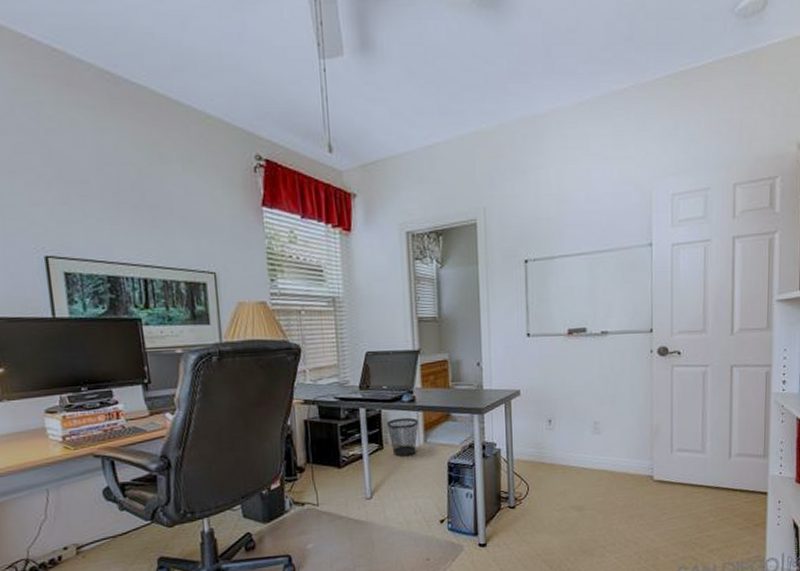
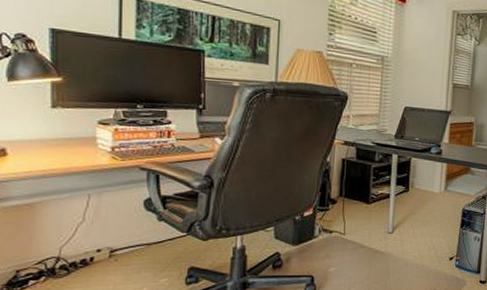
wastebasket: present [386,417,419,457] -> none [414,166,443,200]

